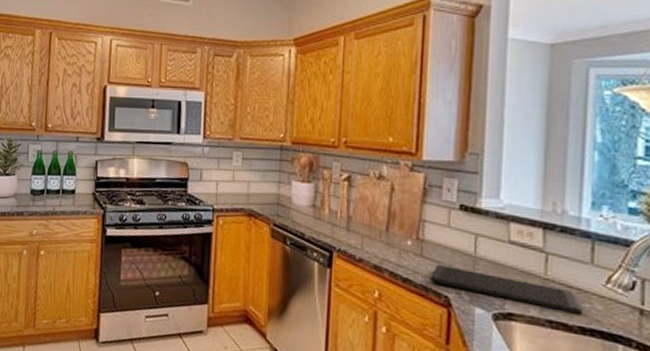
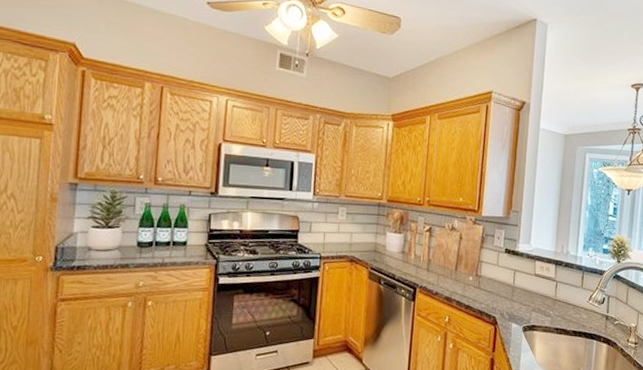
cutting board: present [430,265,584,314] -> none [484,294,576,322]

